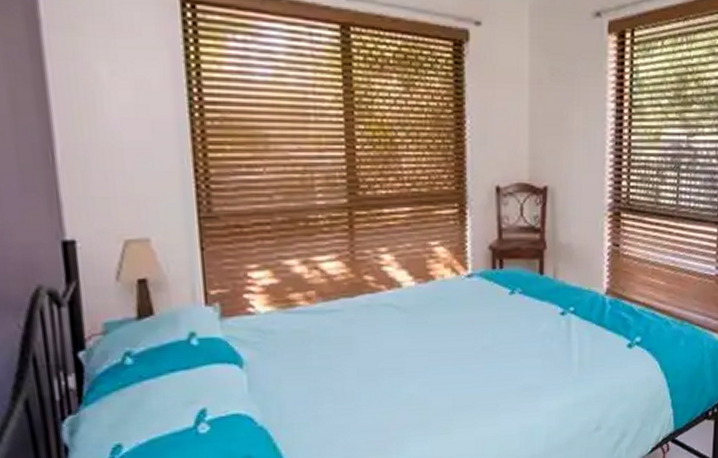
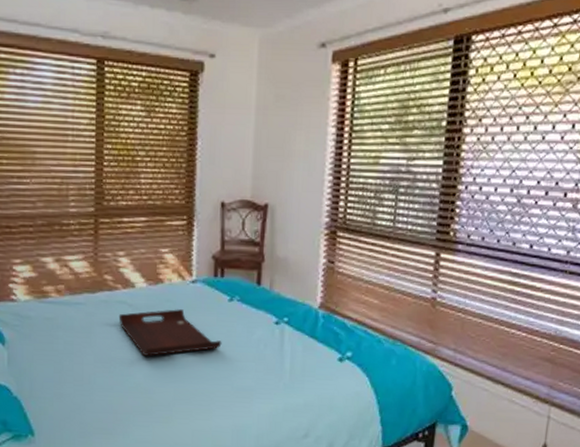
serving tray: none [384,307,504,364] -> present [118,309,222,357]

